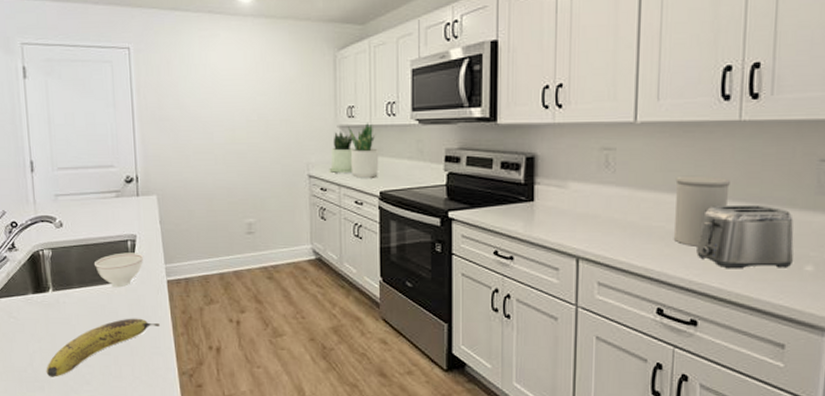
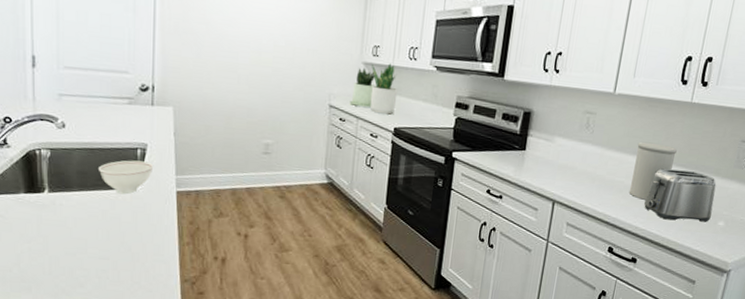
fruit: present [46,318,160,377] -> none [35,225,165,279]

